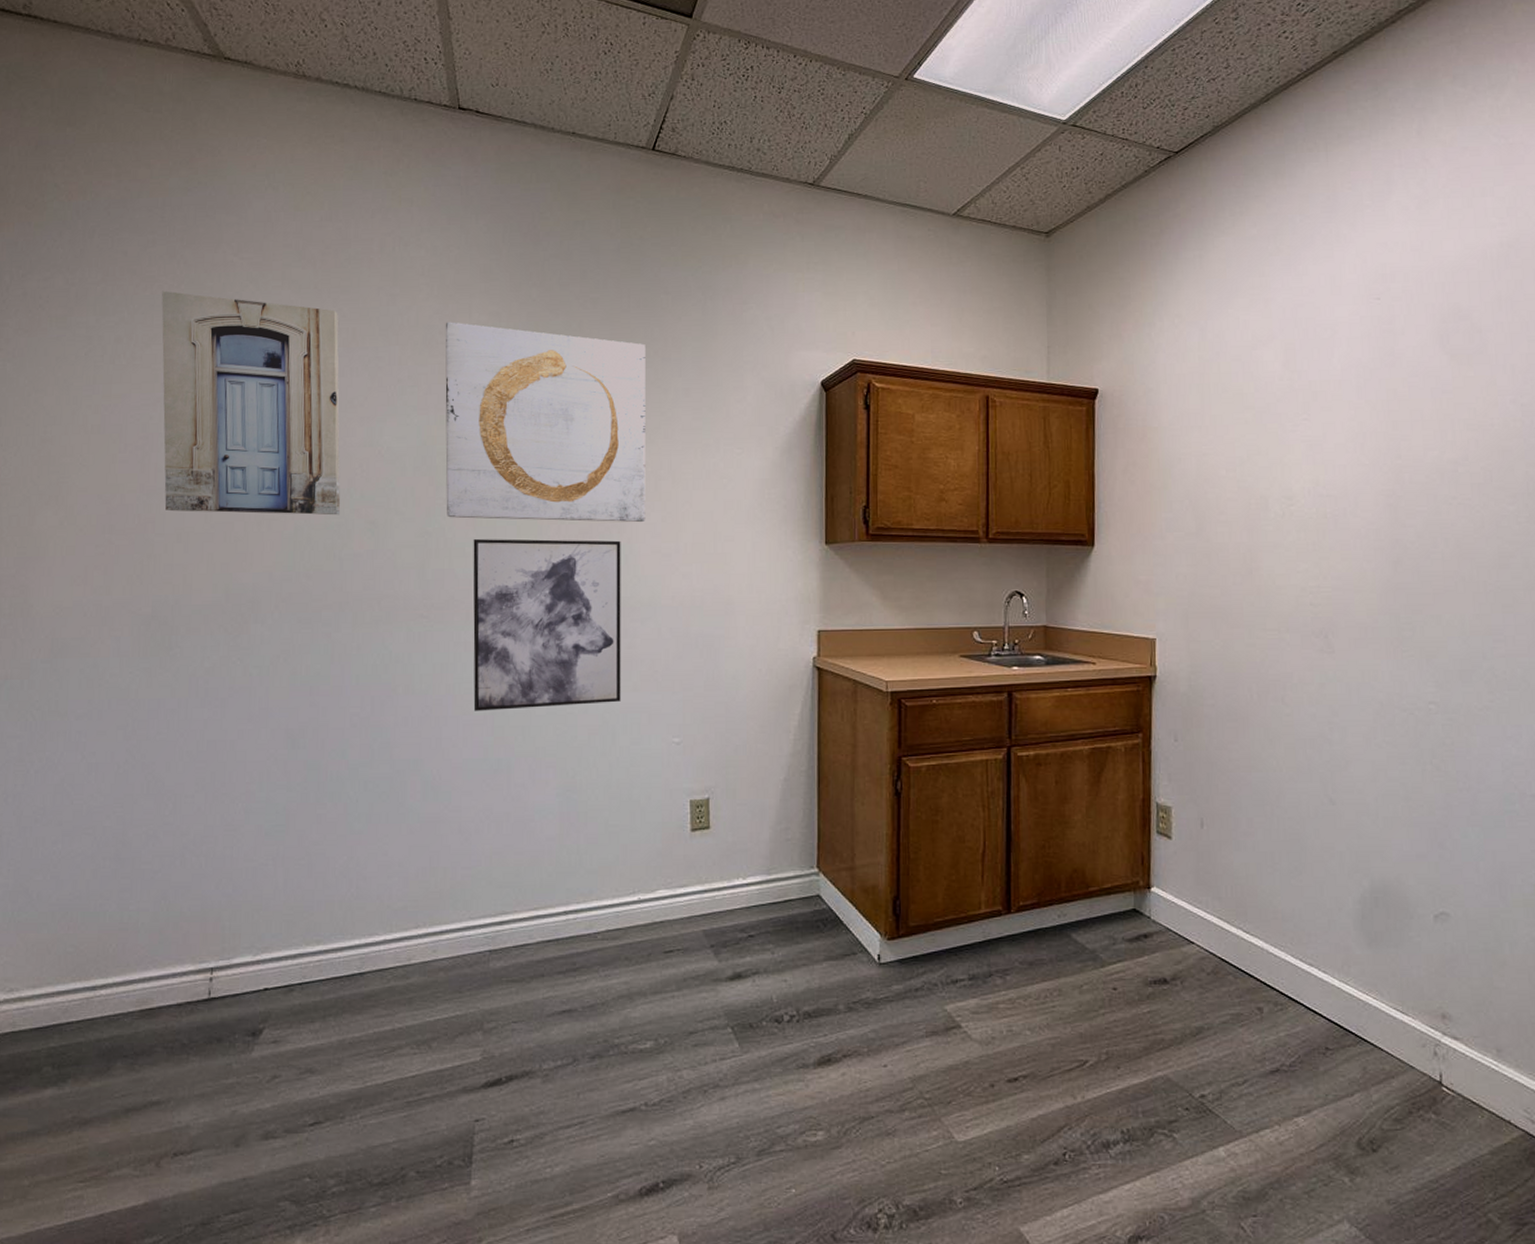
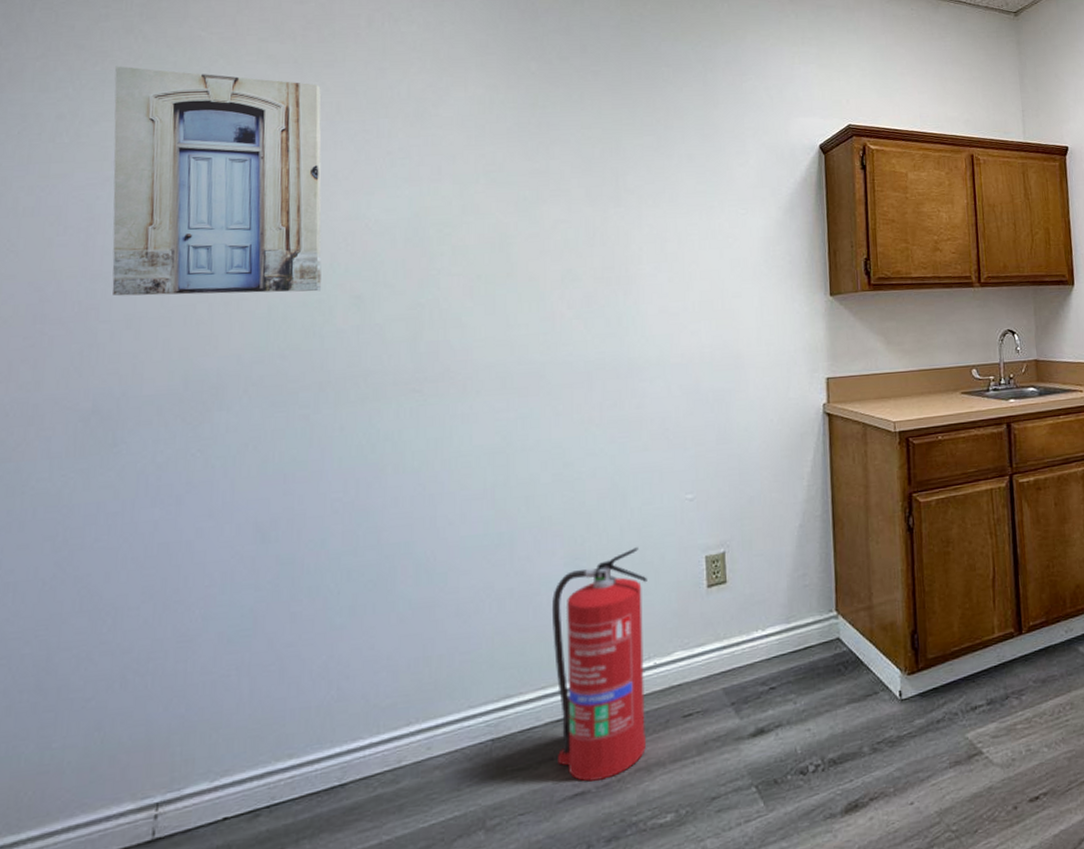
wall art: present [445,322,646,523] -> none [439,94,652,289]
wall art: present [473,539,621,711] -> none [470,302,631,485]
fire extinguisher: none [544,785,634,1001] -> present [551,547,647,782]

